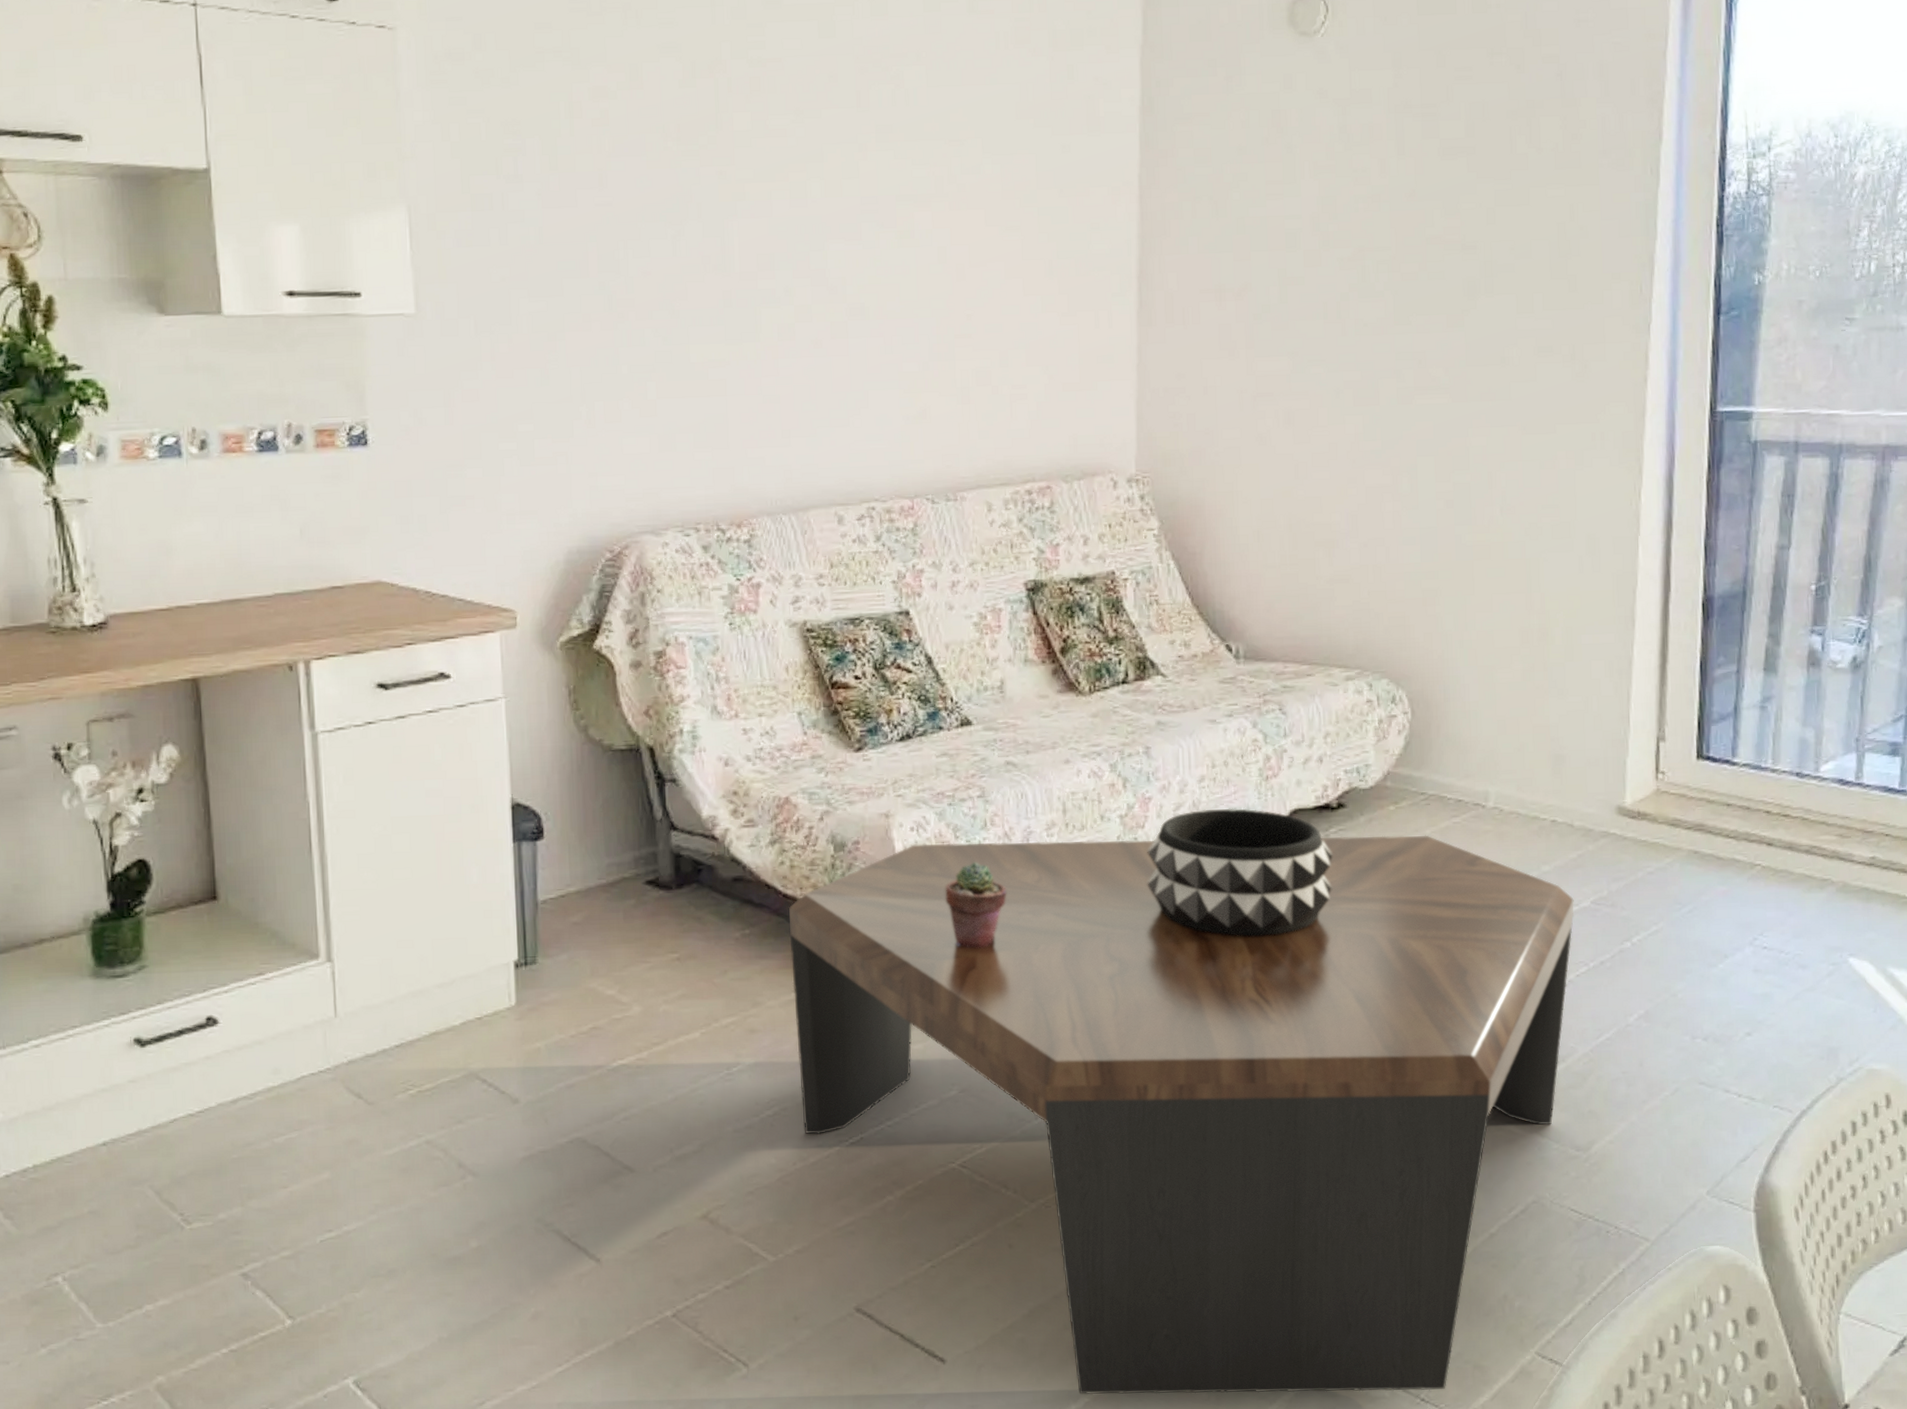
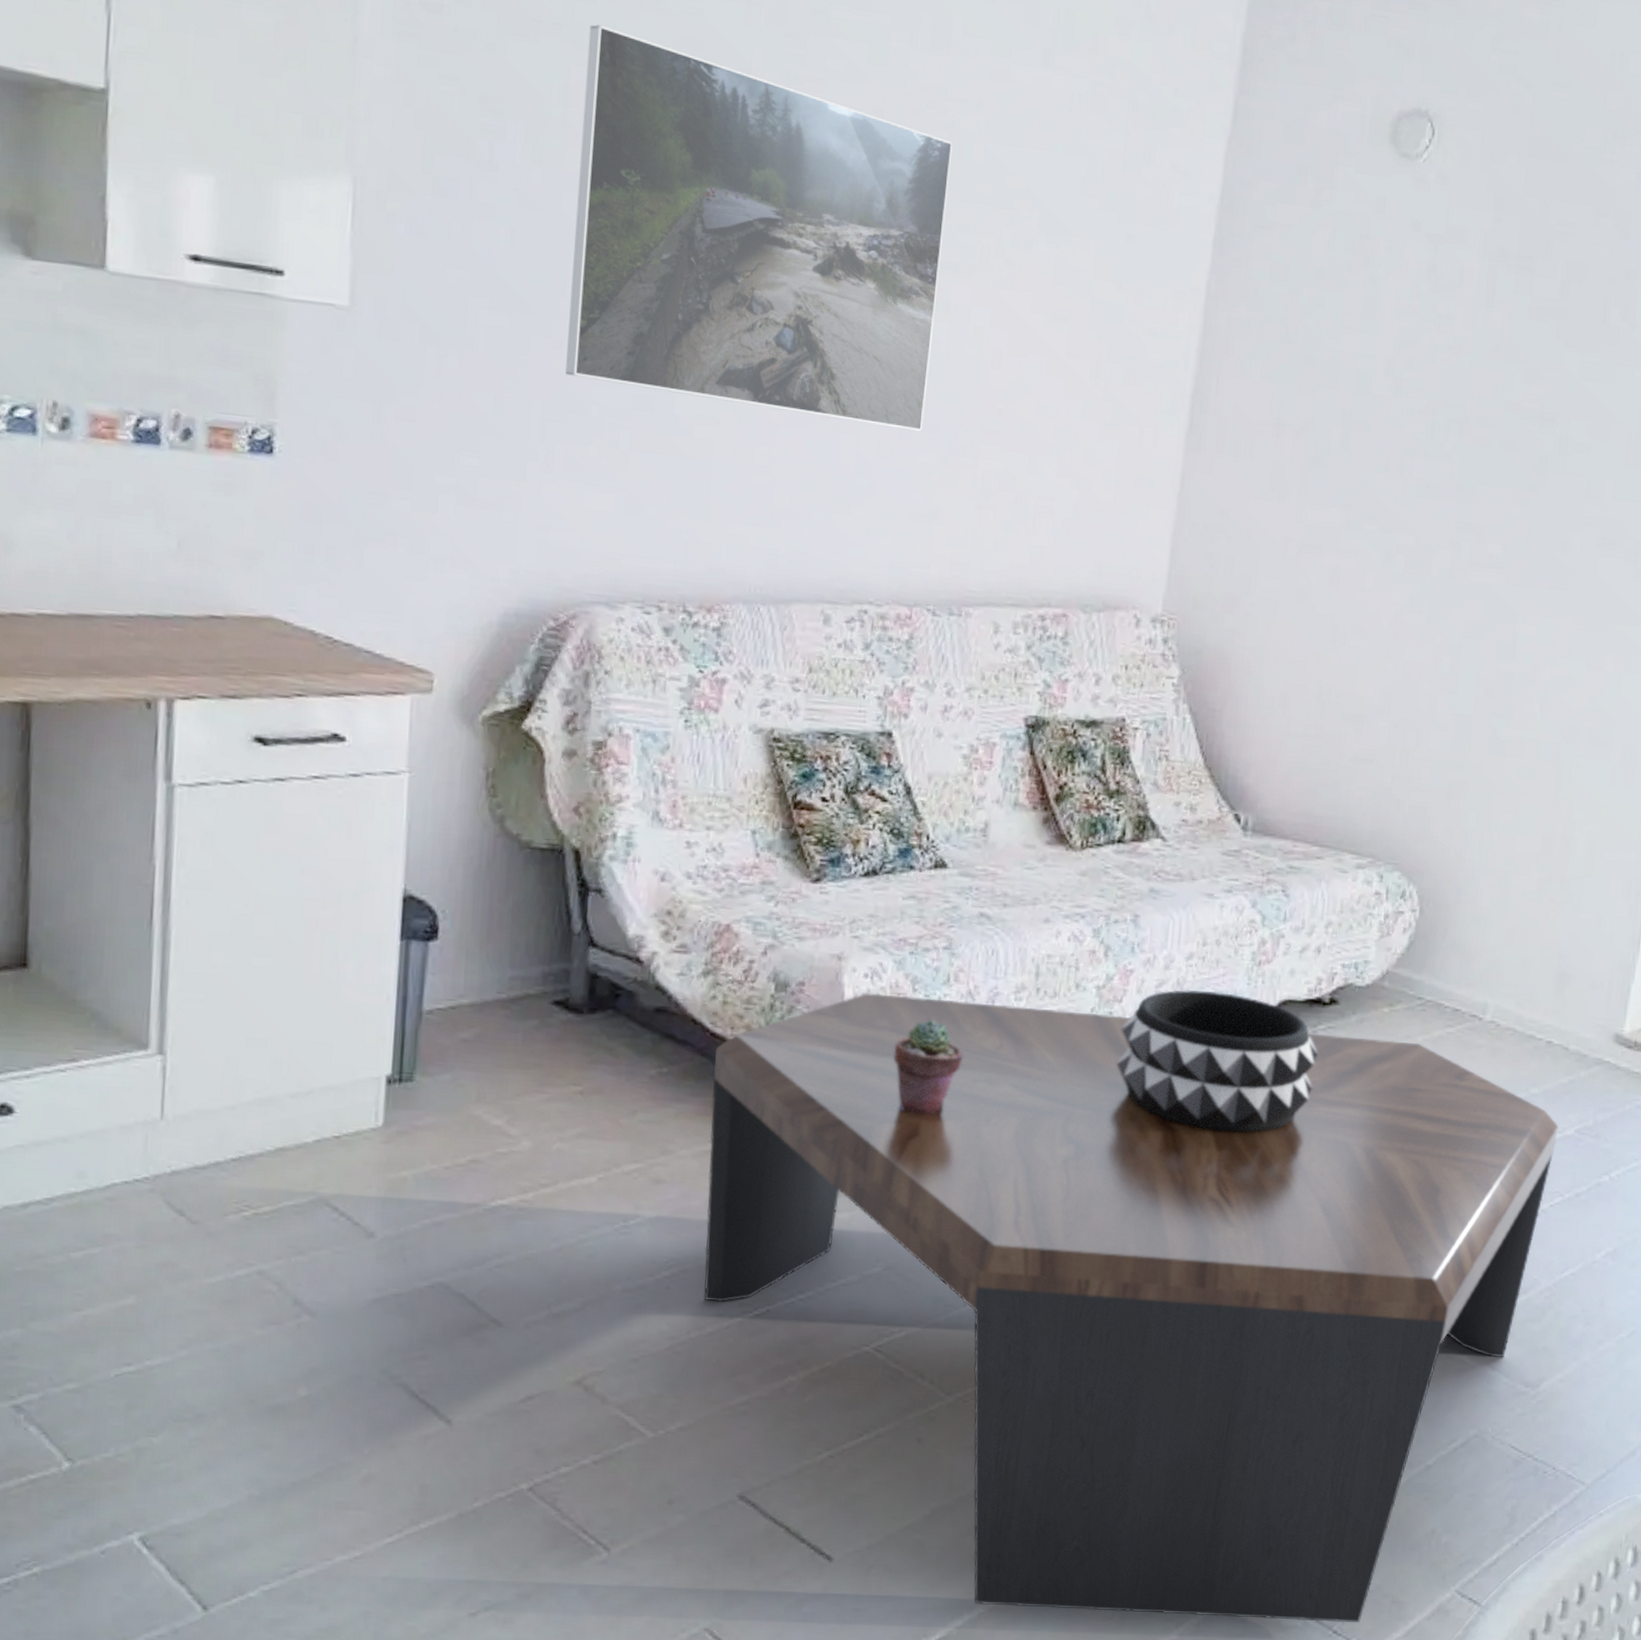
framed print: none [584,46,904,346] -> present [565,24,953,432]

